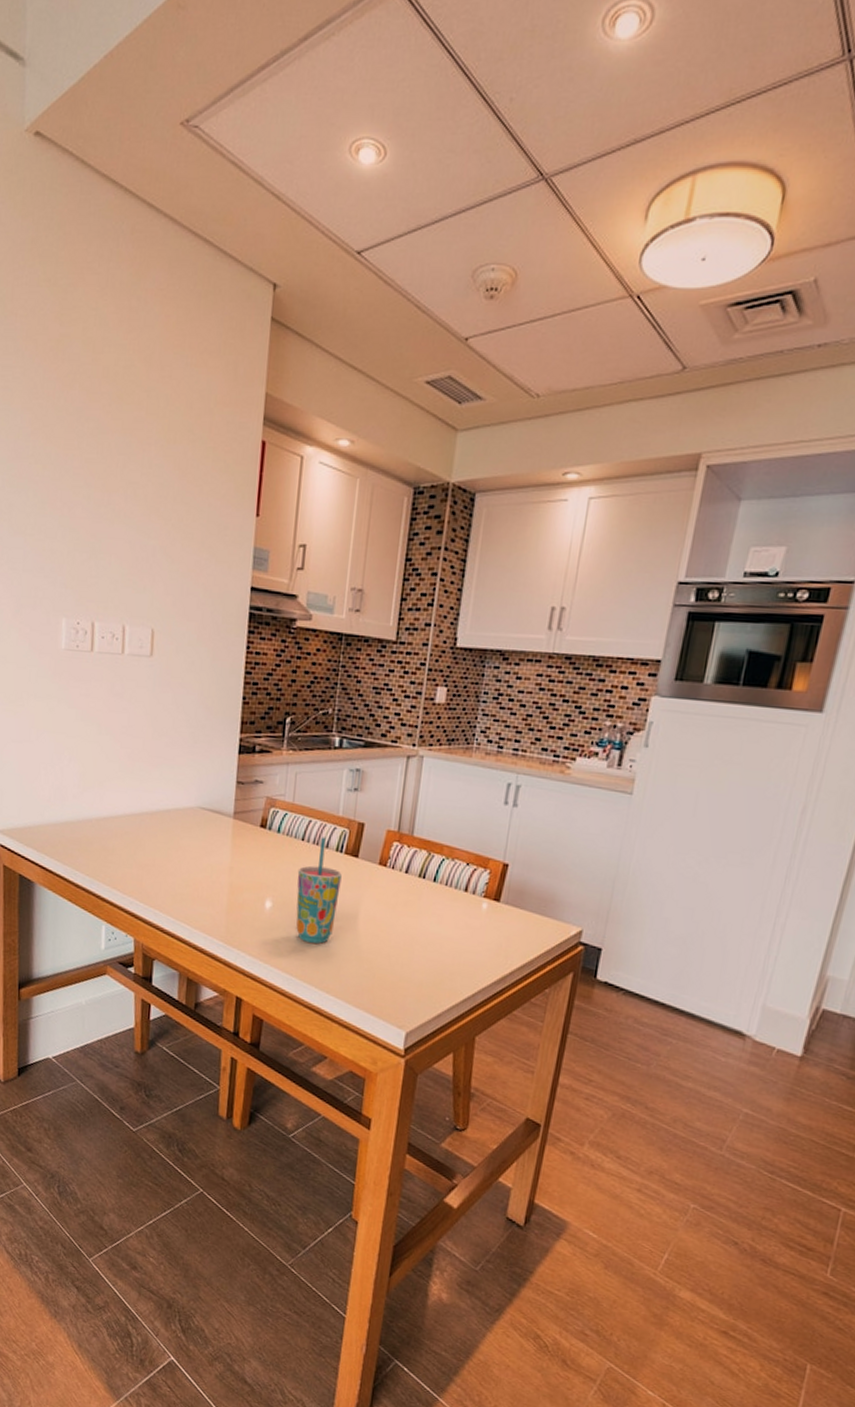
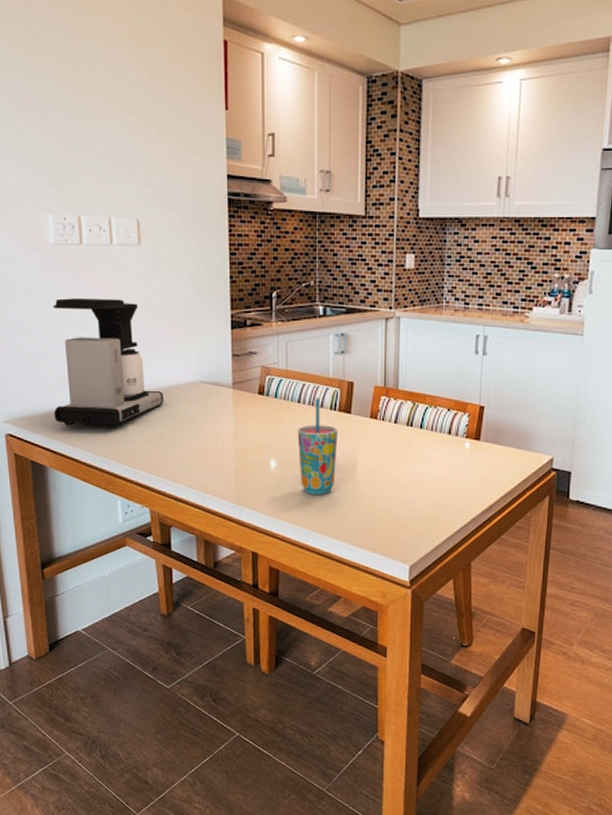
coffee maker: none [47,707,161,849] -> present [52,298,164,428]

